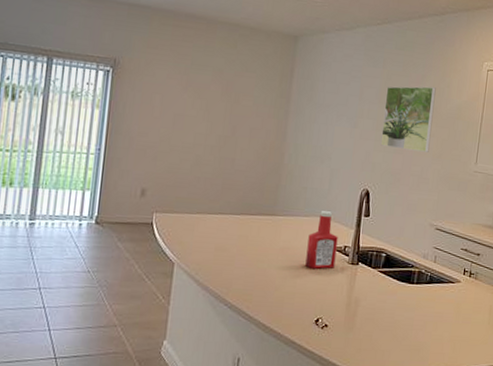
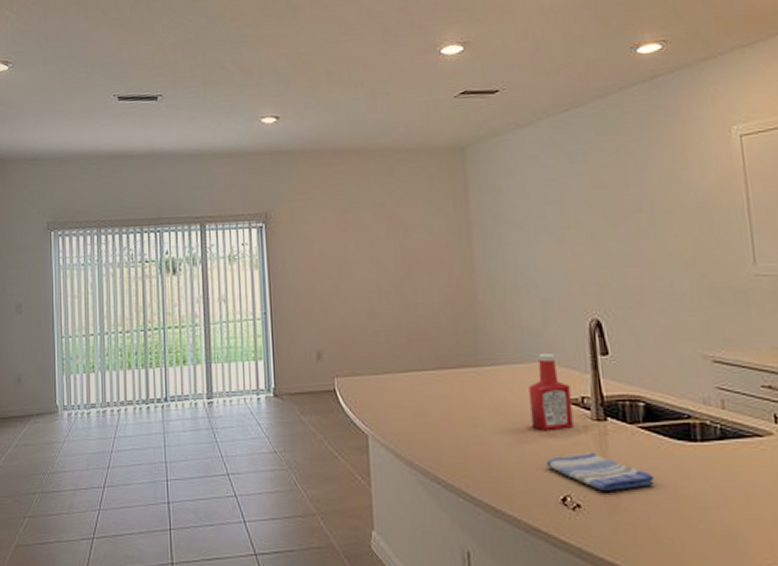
dish towel: none [310,287,381,316] -> present [546,453,655,491]
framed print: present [380,86,436,152] -> none [595,173,677,261]

